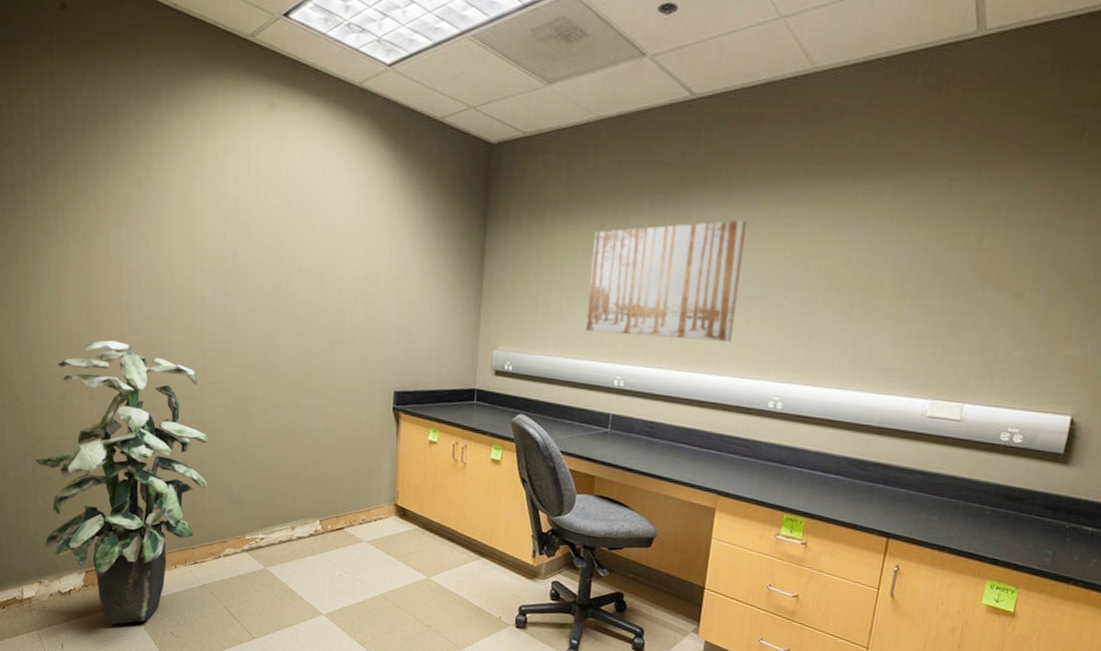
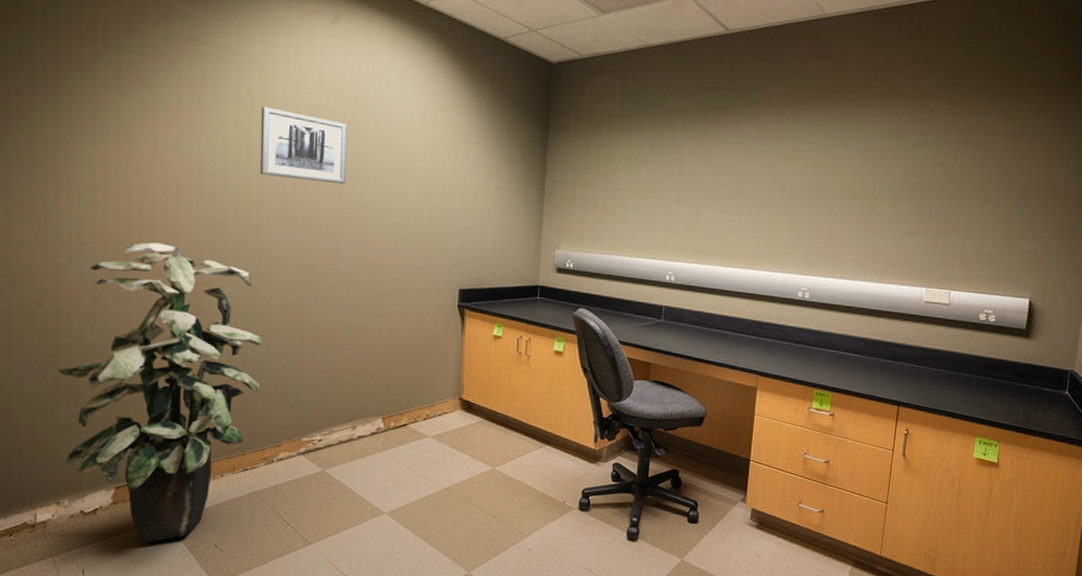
wall art: none [202,202,284,282] -> present [259,106,348,185]
wall art: present [586,219,747,342] -> none [640,136,775,241]

